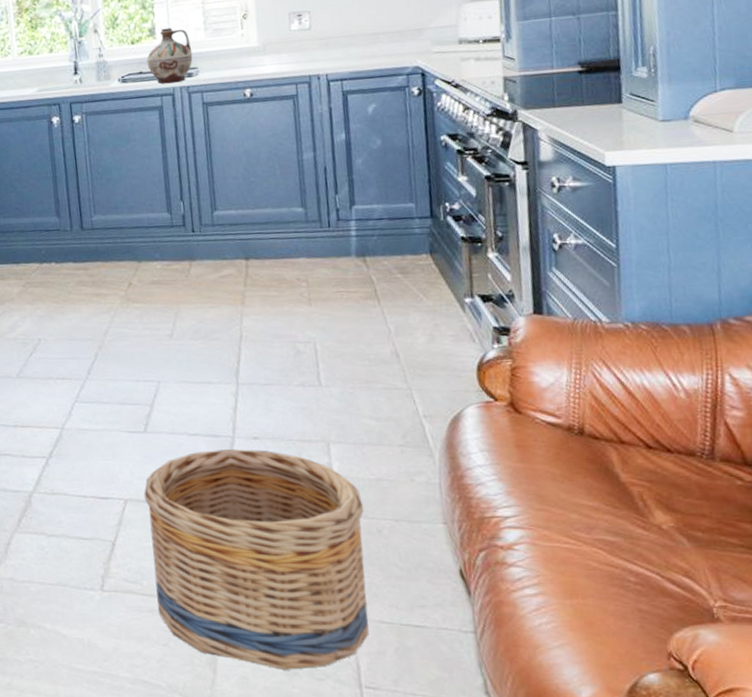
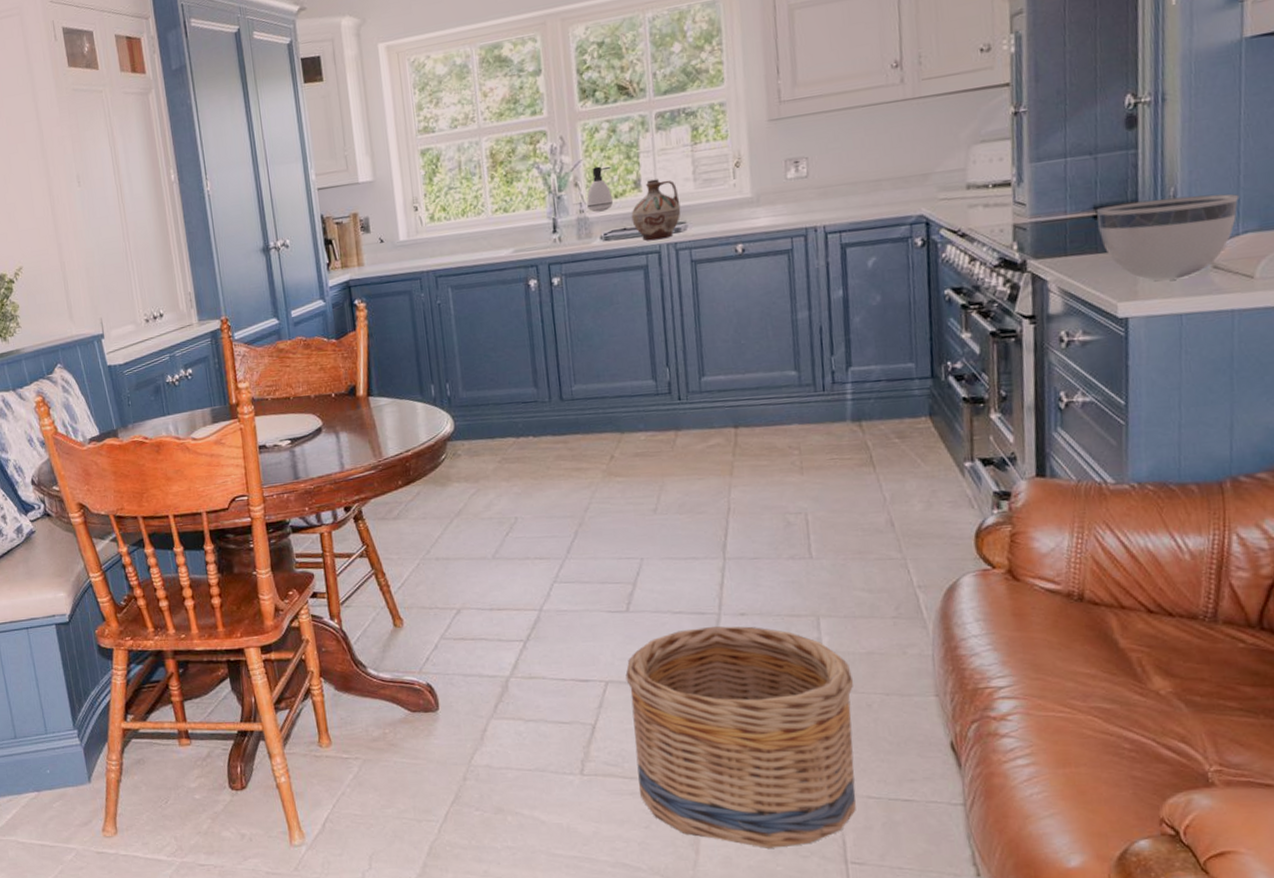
soap dispenser: none [105,15,130,57] -> present [587,166,613,213]
bowl: none [580,53,716,133] -> present [1095,193,1240,281]

